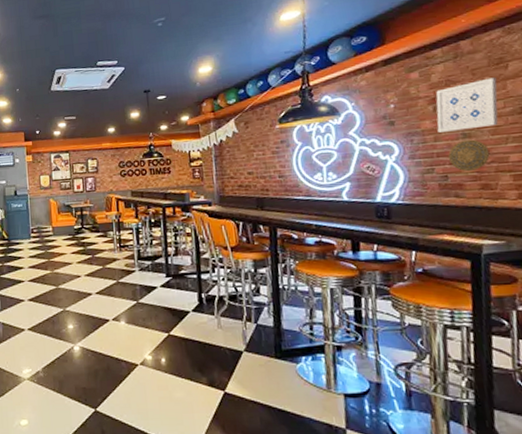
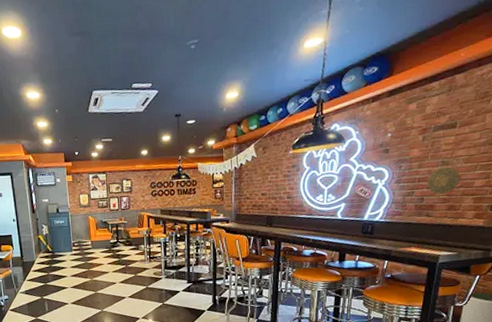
wall art: present [436,77,498,133] -> none [423,110,479,160]

